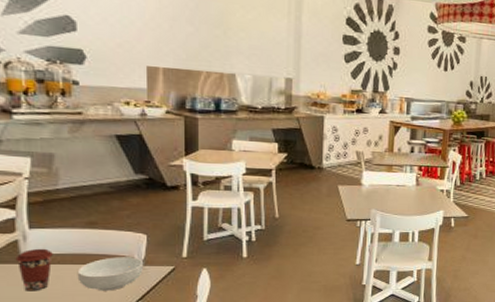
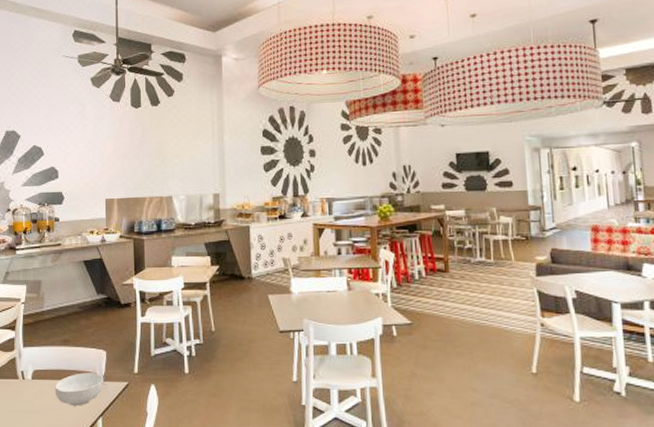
coffee cup: present [15,248,53,292] -> none [13,365,38,405]

